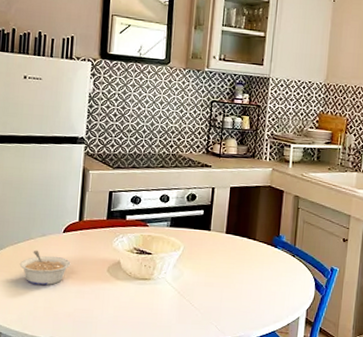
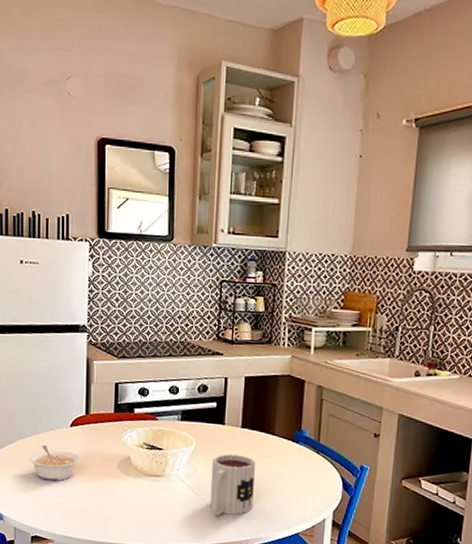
mug: none [194,257,237,317] -> present [210,453,255,516]

